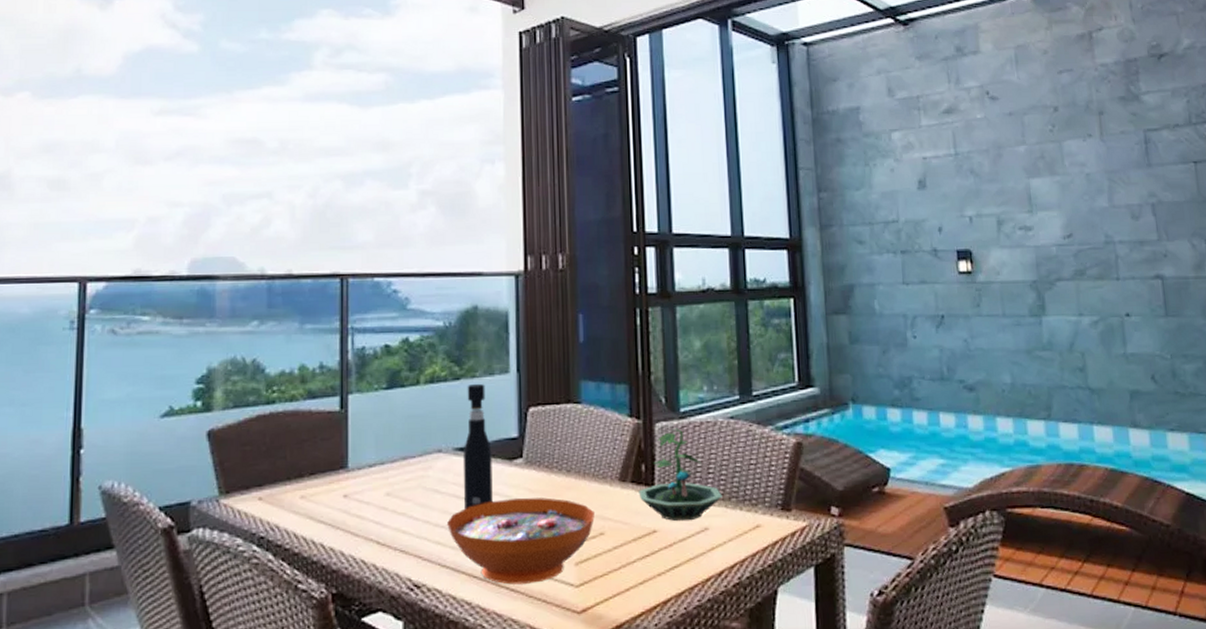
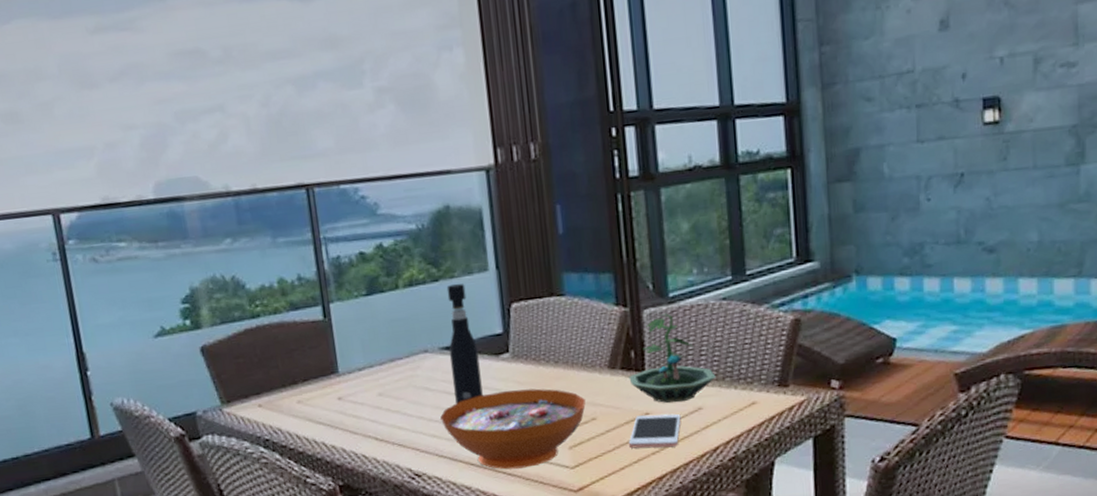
cell phone: none [634,532,688,569] -> present [628,414,681,449]

